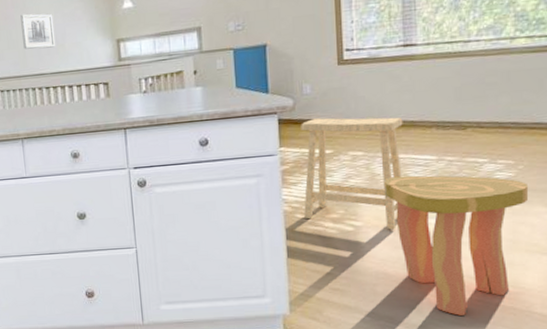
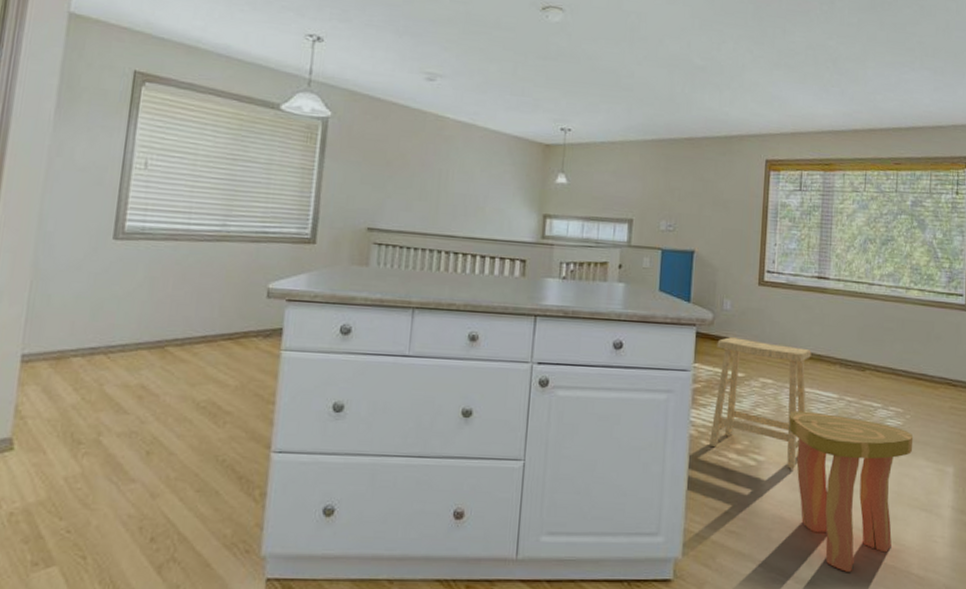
wall art: present [20,14,56,49] -> none [437,164,478,209]

